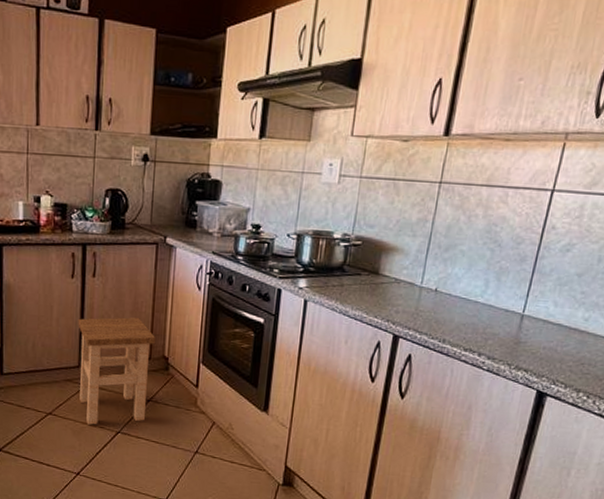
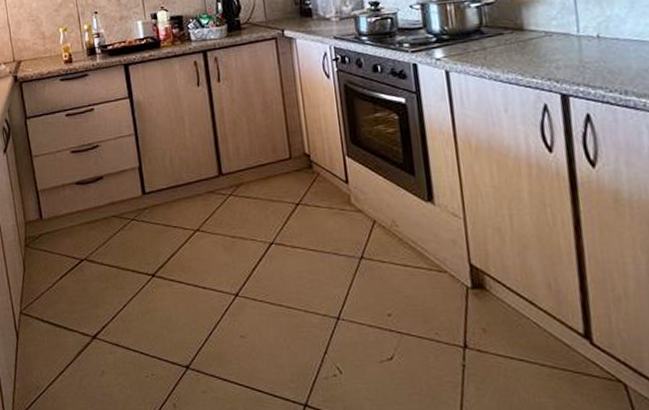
stool: present [78,317,155,425] -> none [210,117,297,238]

